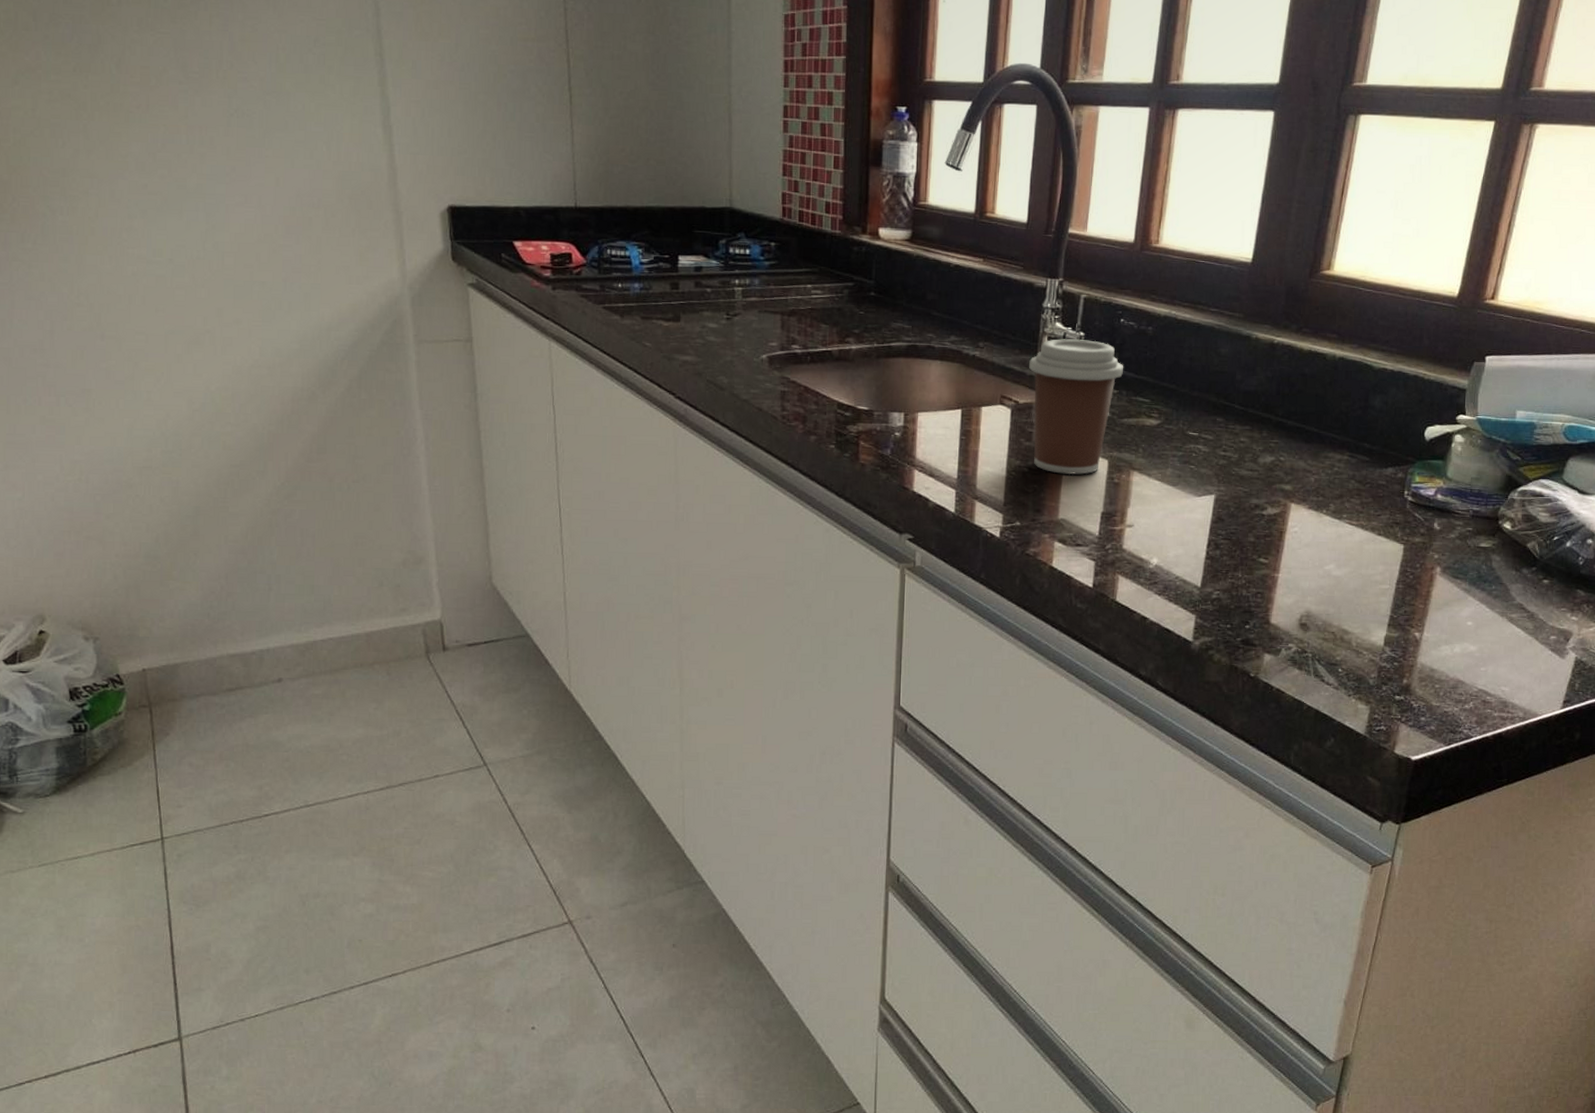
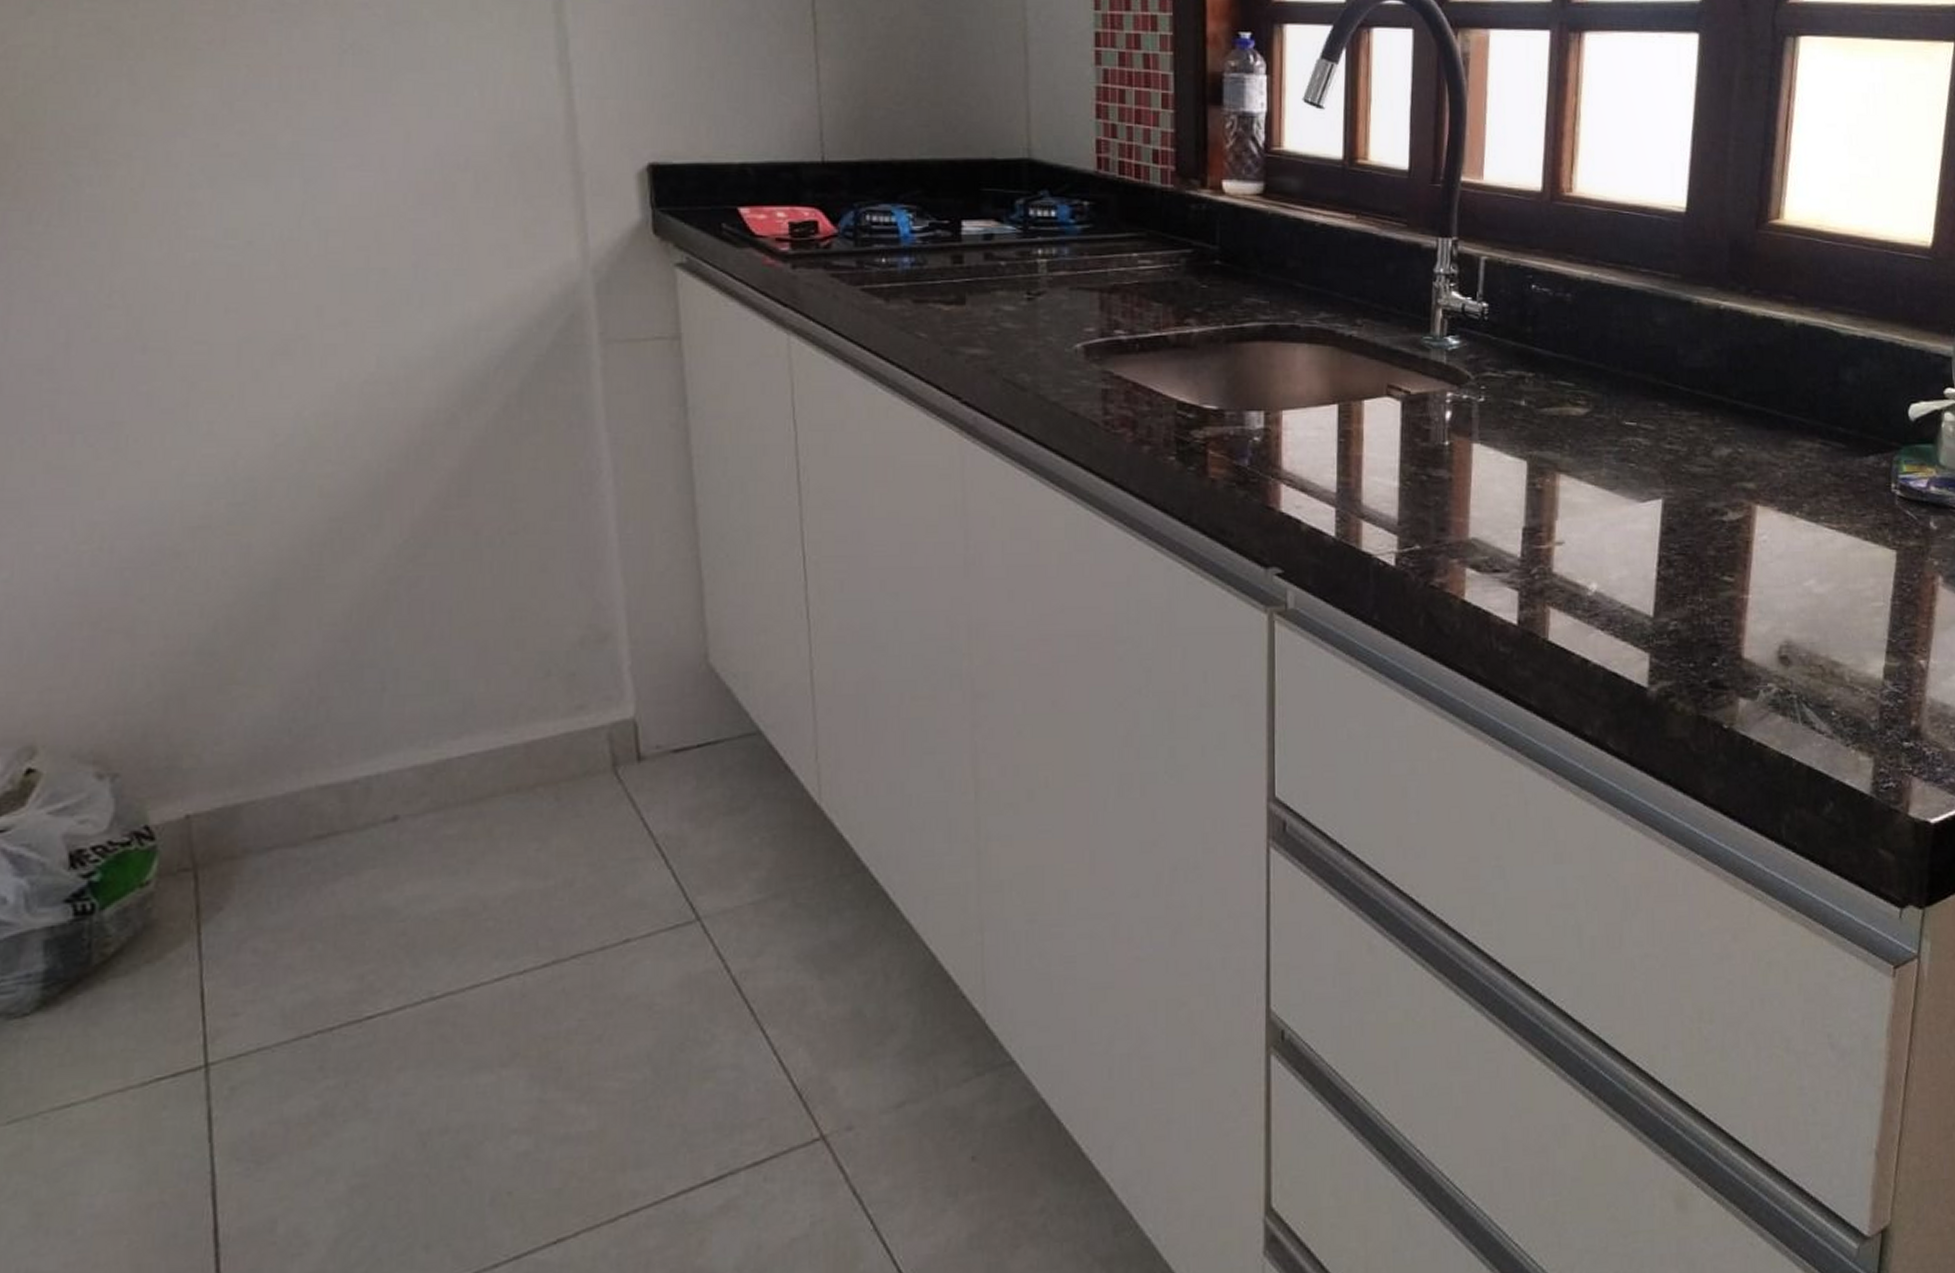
coffee cup: present [1028,338,1123,475] -> none [1420,310,1539,482]

